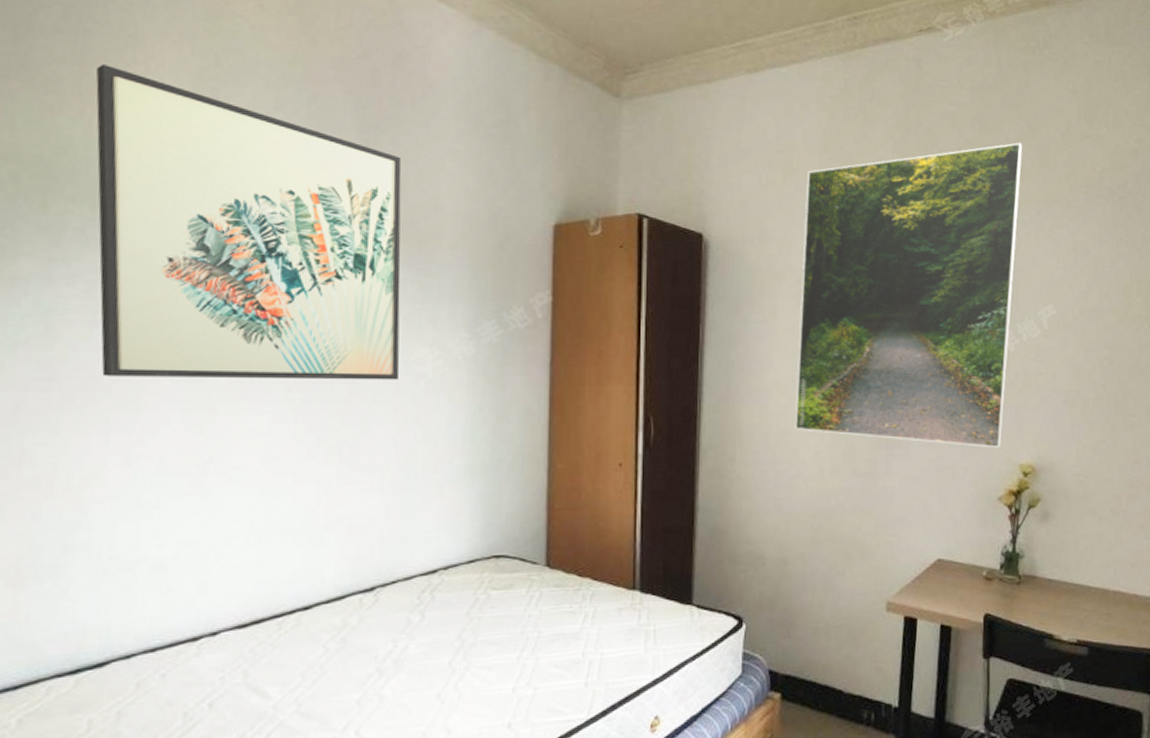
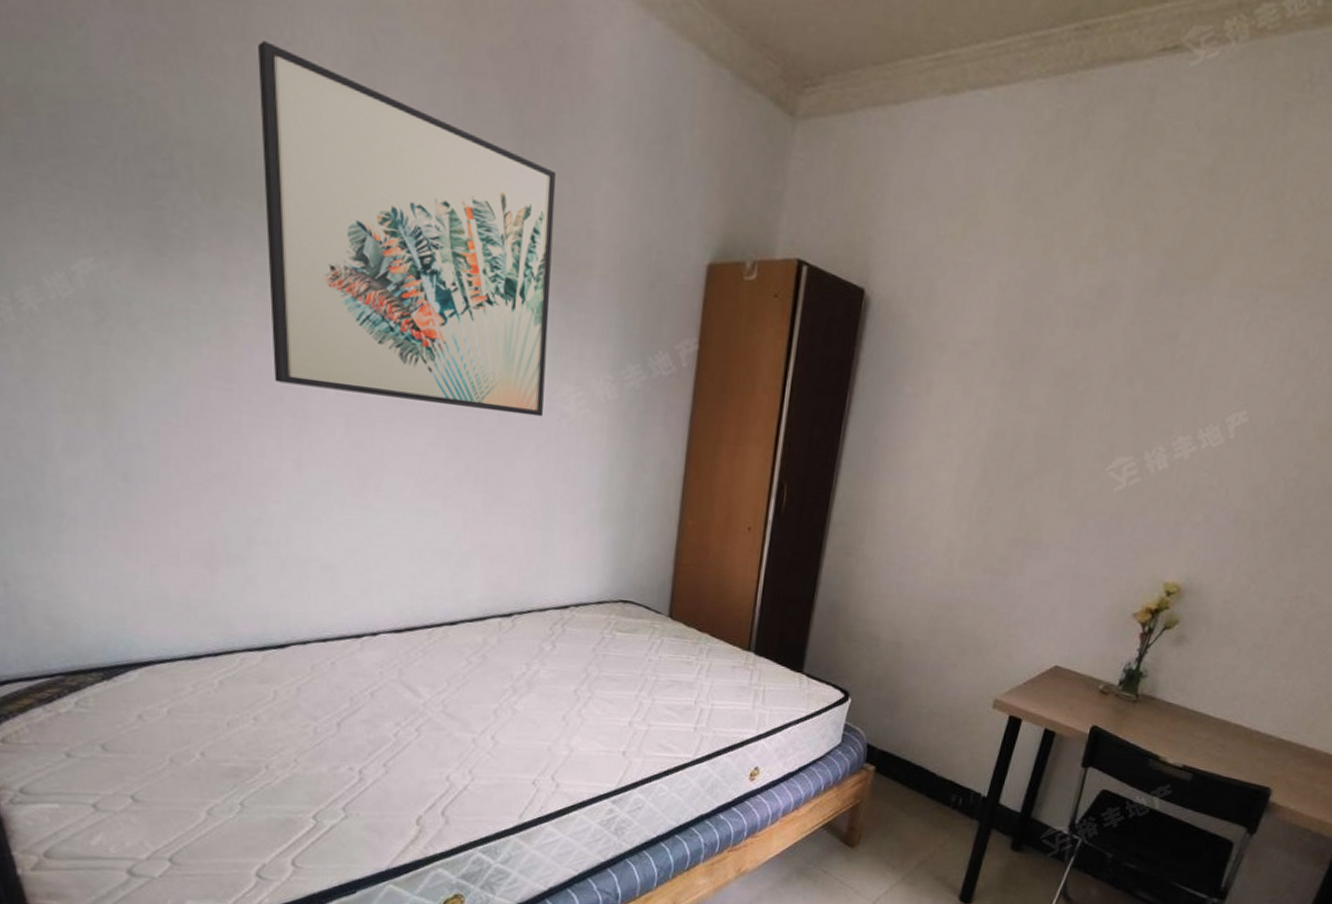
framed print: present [794,142,1023,448] -> none [930,207,1258,563]

